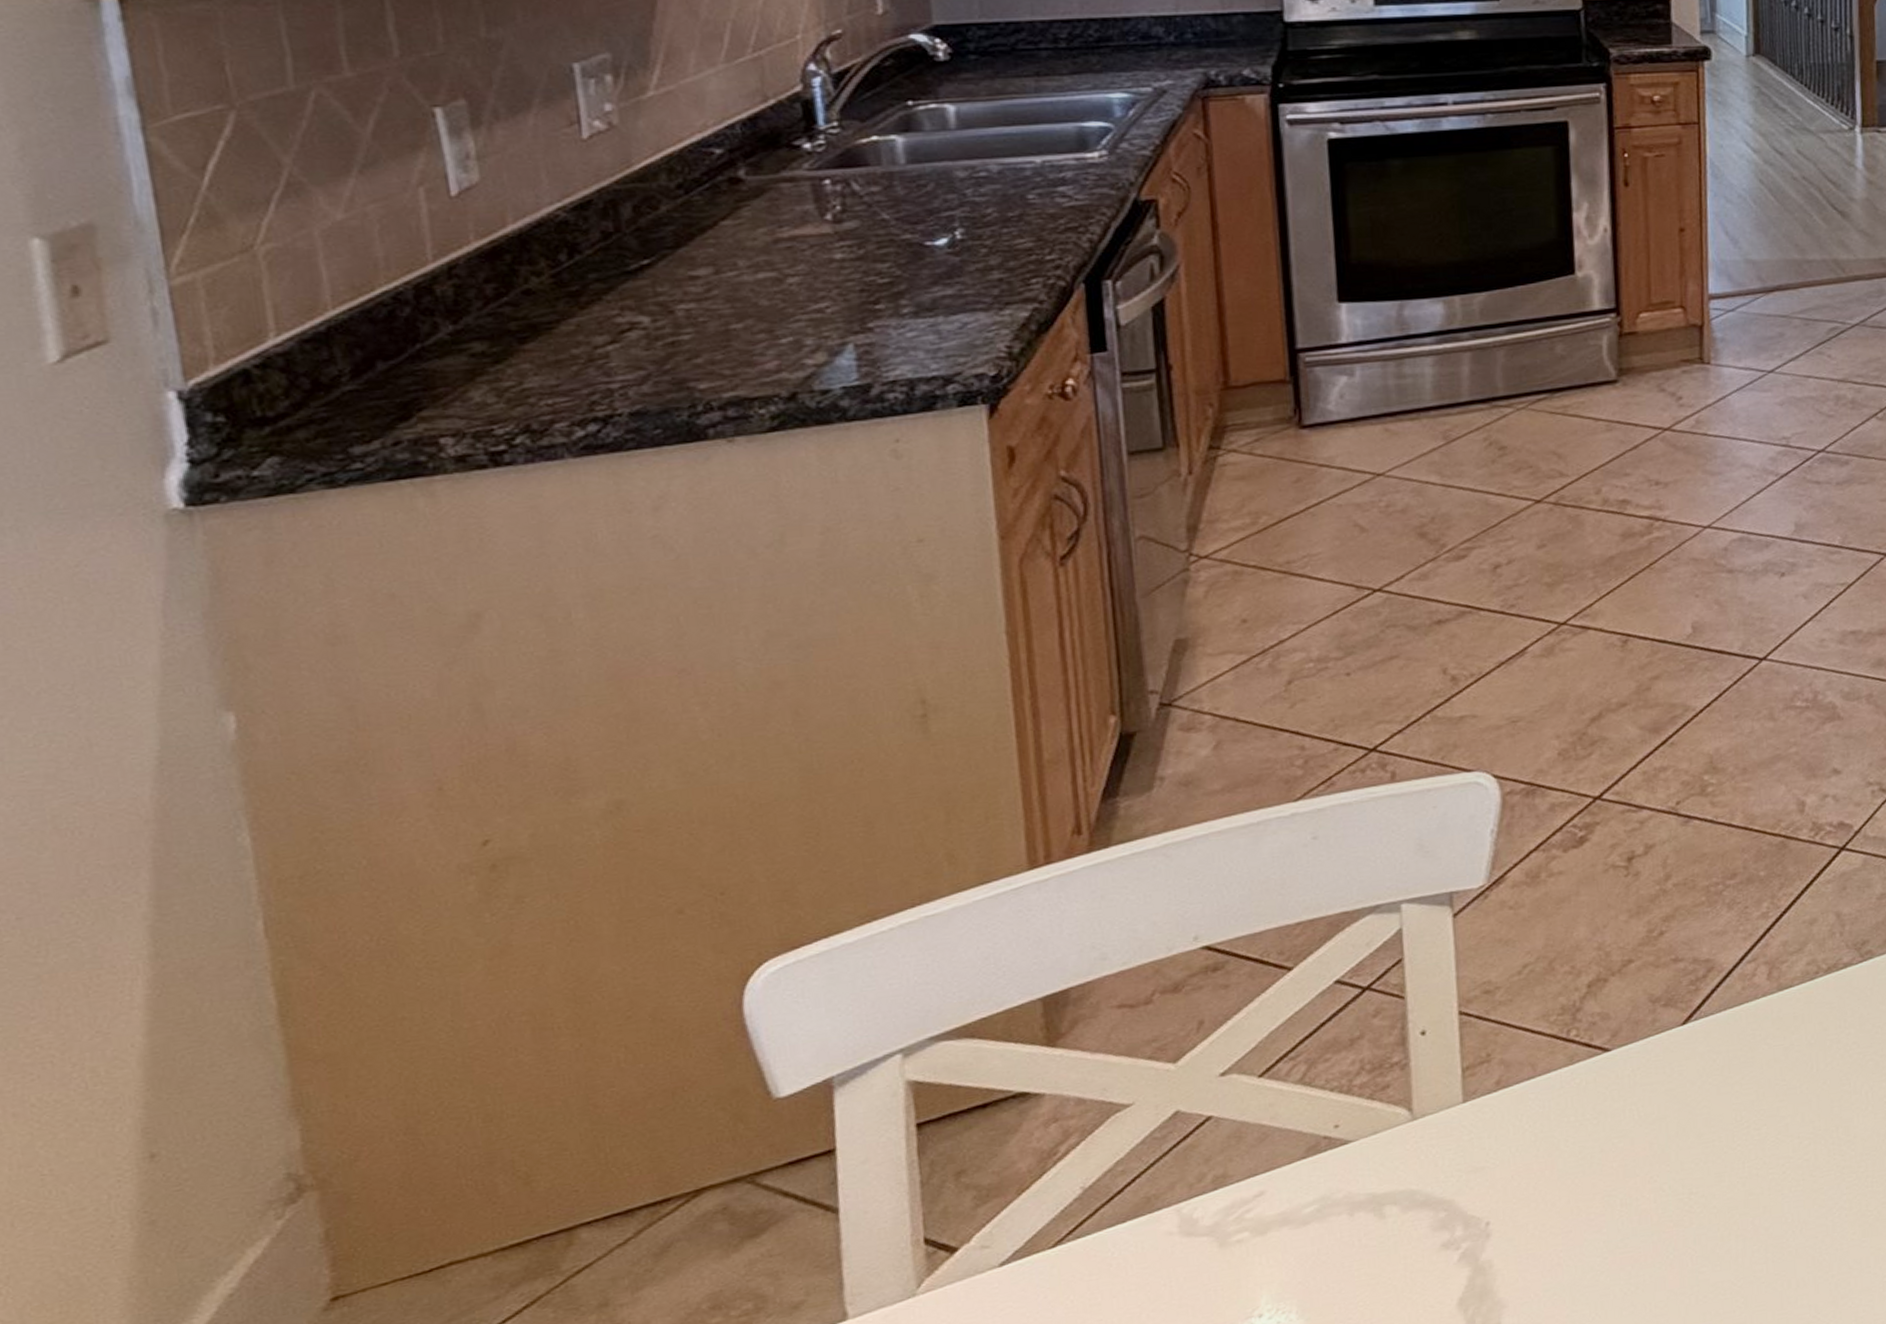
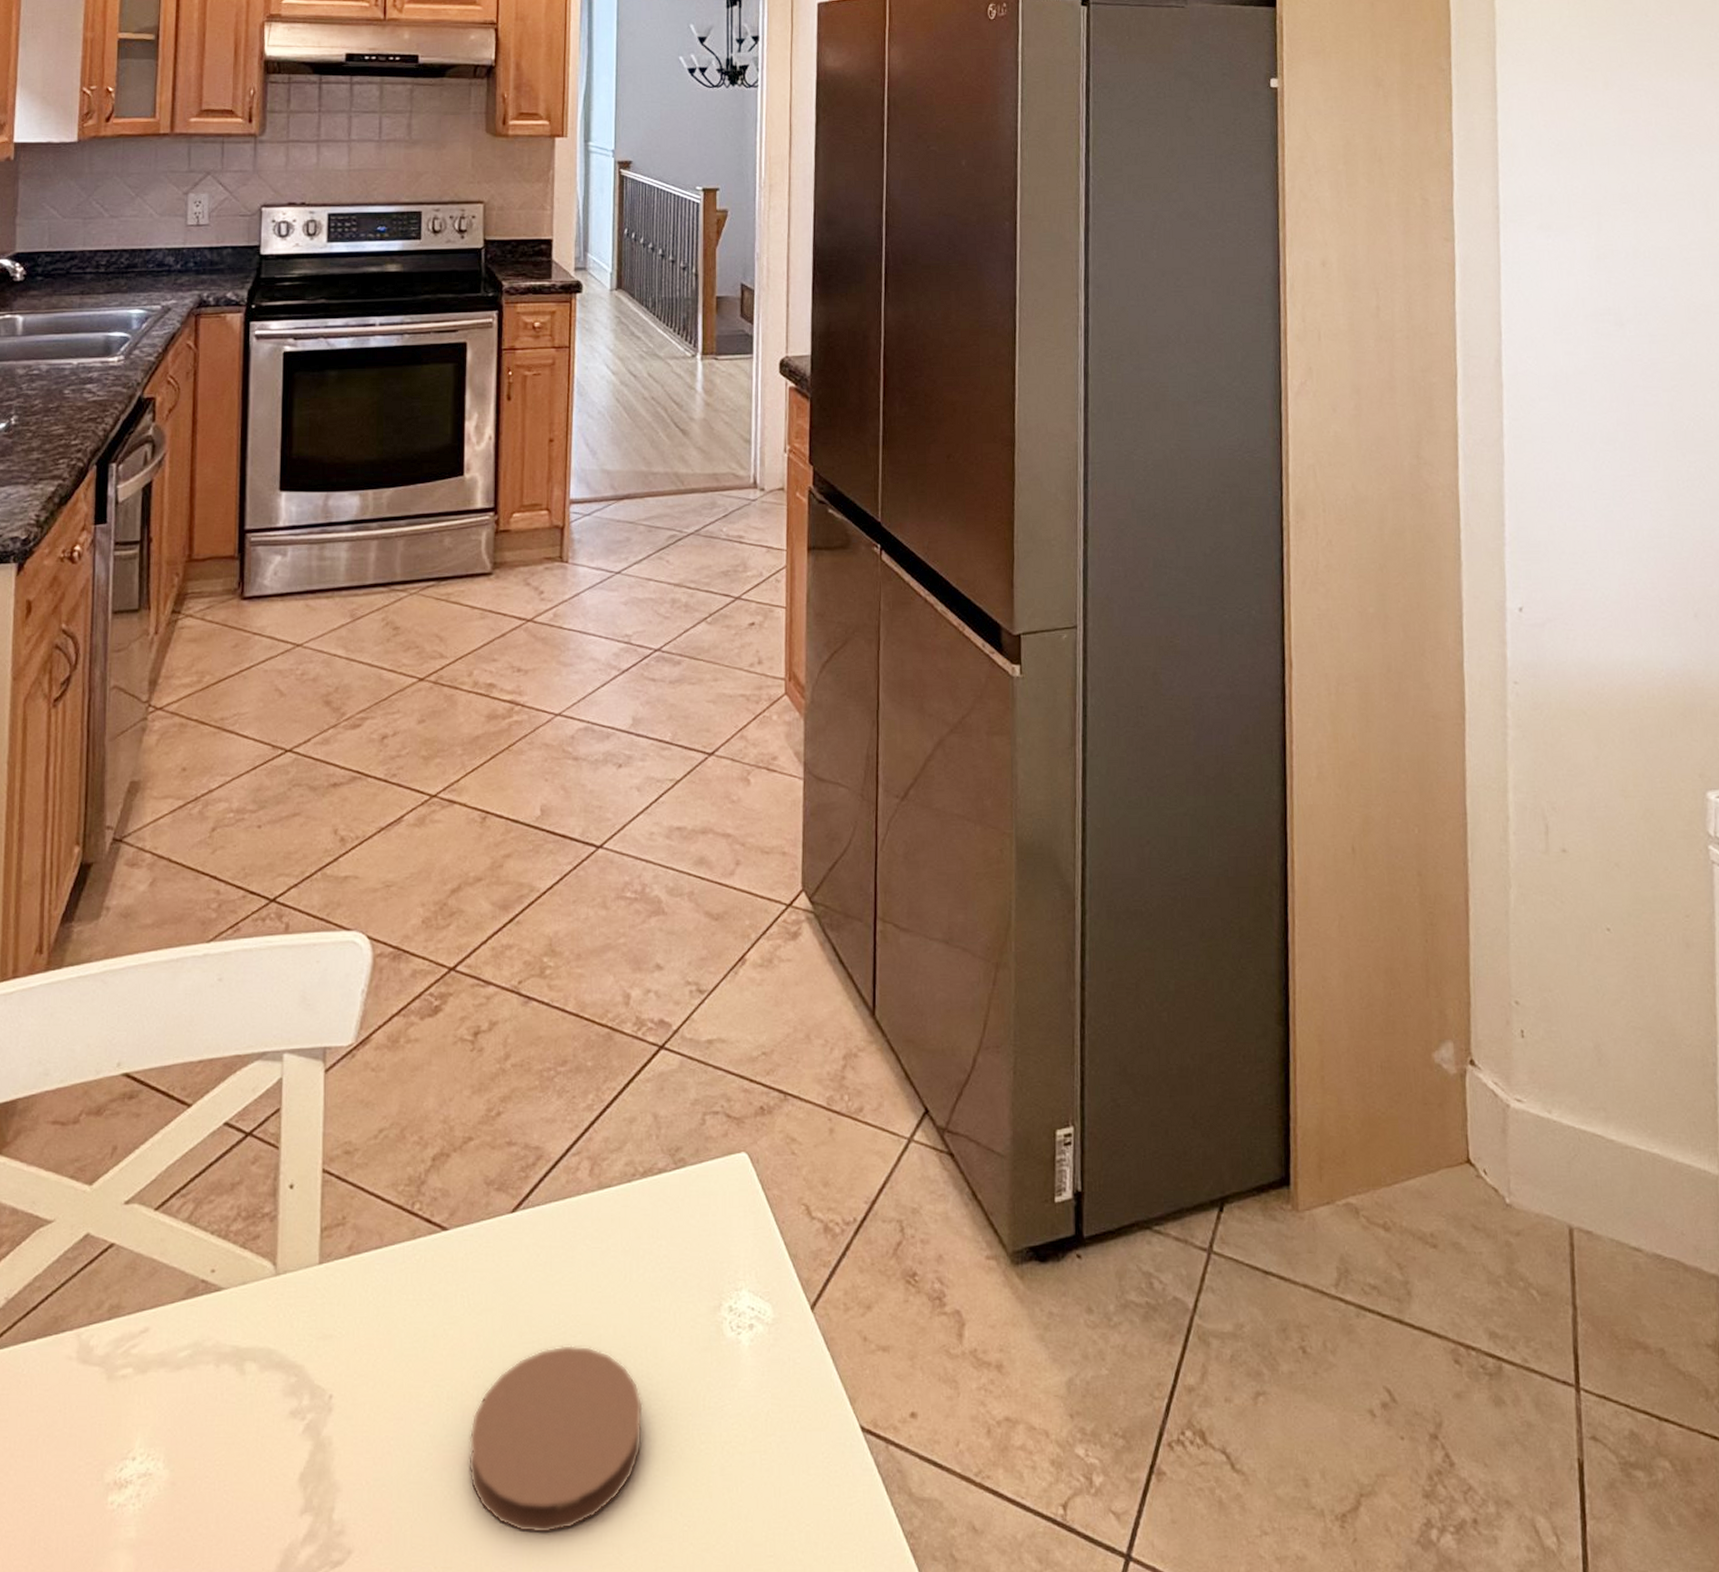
coaster: none [1647,1136,1837,1311] -> present [469,1345,643,1534]

